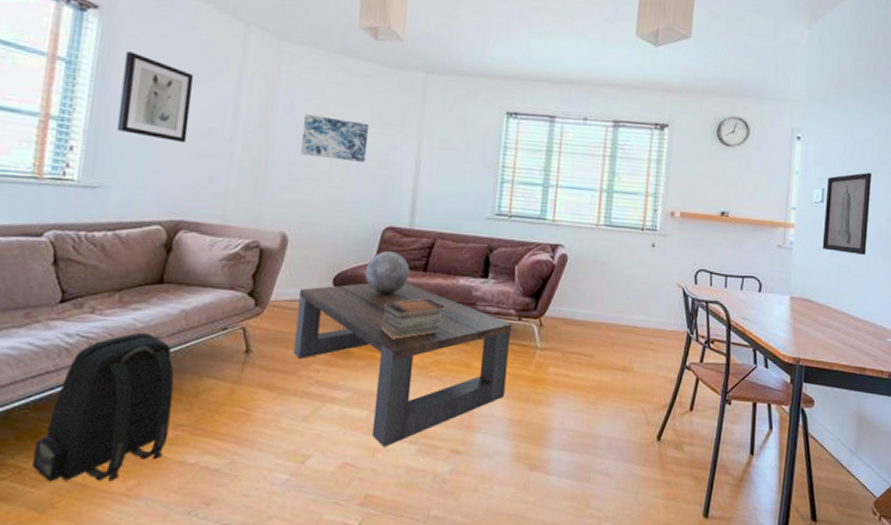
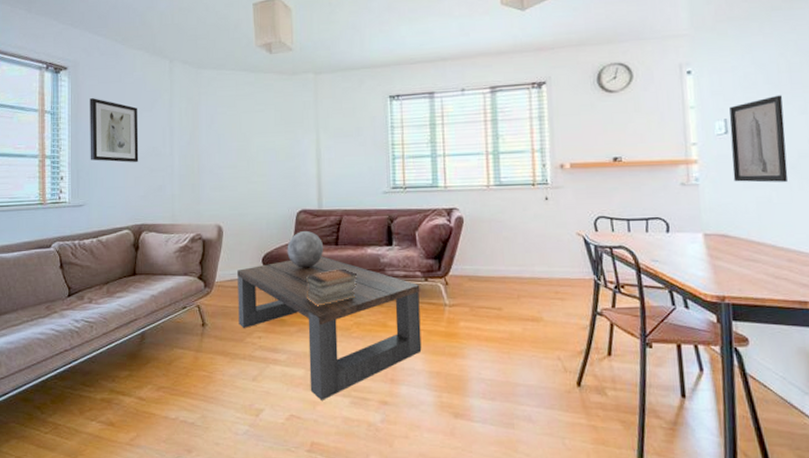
backpack: present [32,332,174,482] -> none [65,315,154,435]
wall art: present [300,114,370,162] -> none [222,124,276,159]

